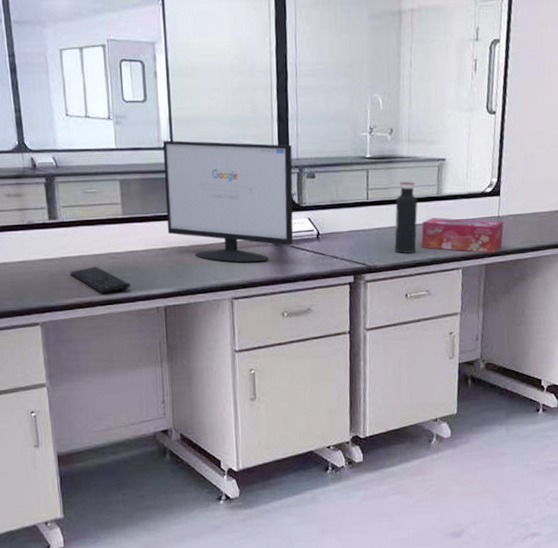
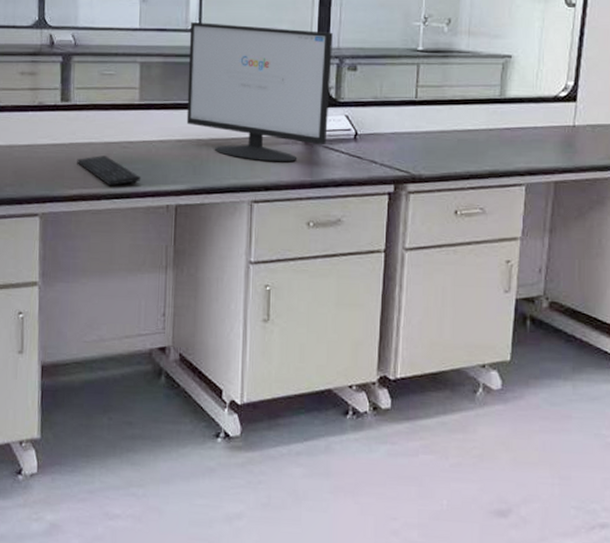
water bottle: present [394,182,418,254] -> none [445,80,475,164]
tissue box: present [421,217,504,253] -> none [477,123,579,169]

